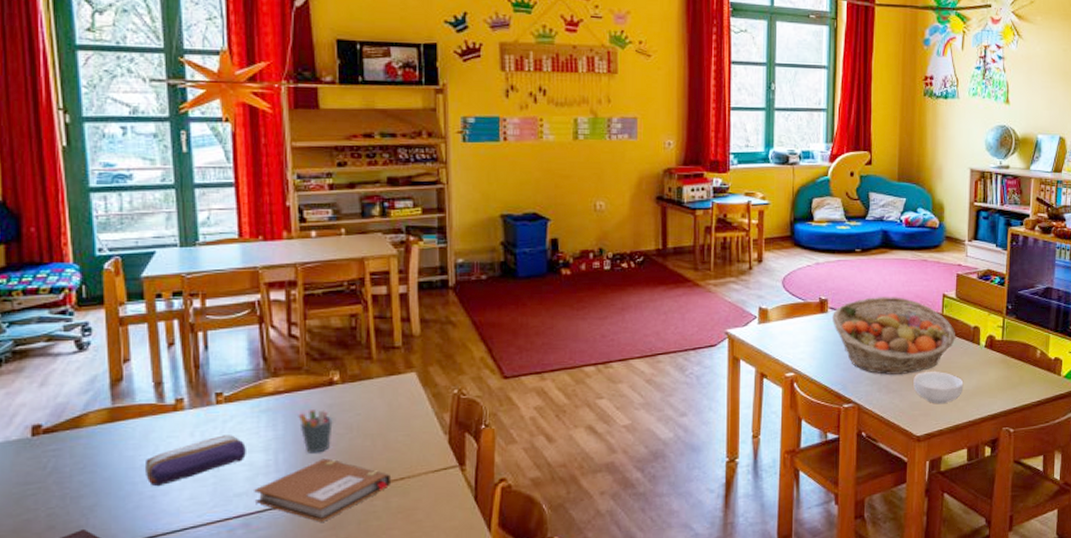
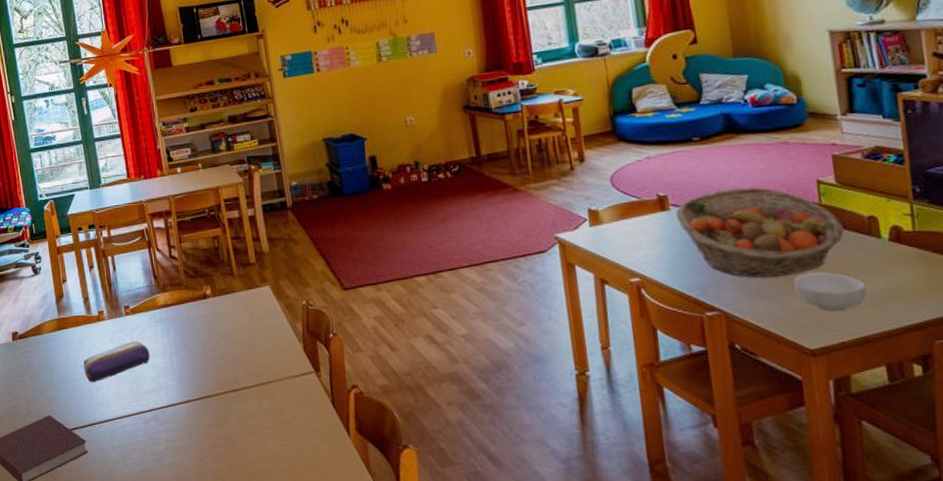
notebook: present [254,458,392,522] -> none [159,362,261,418]
pen holder: present [298,409,333,453] -> none [183,320,211,358]

